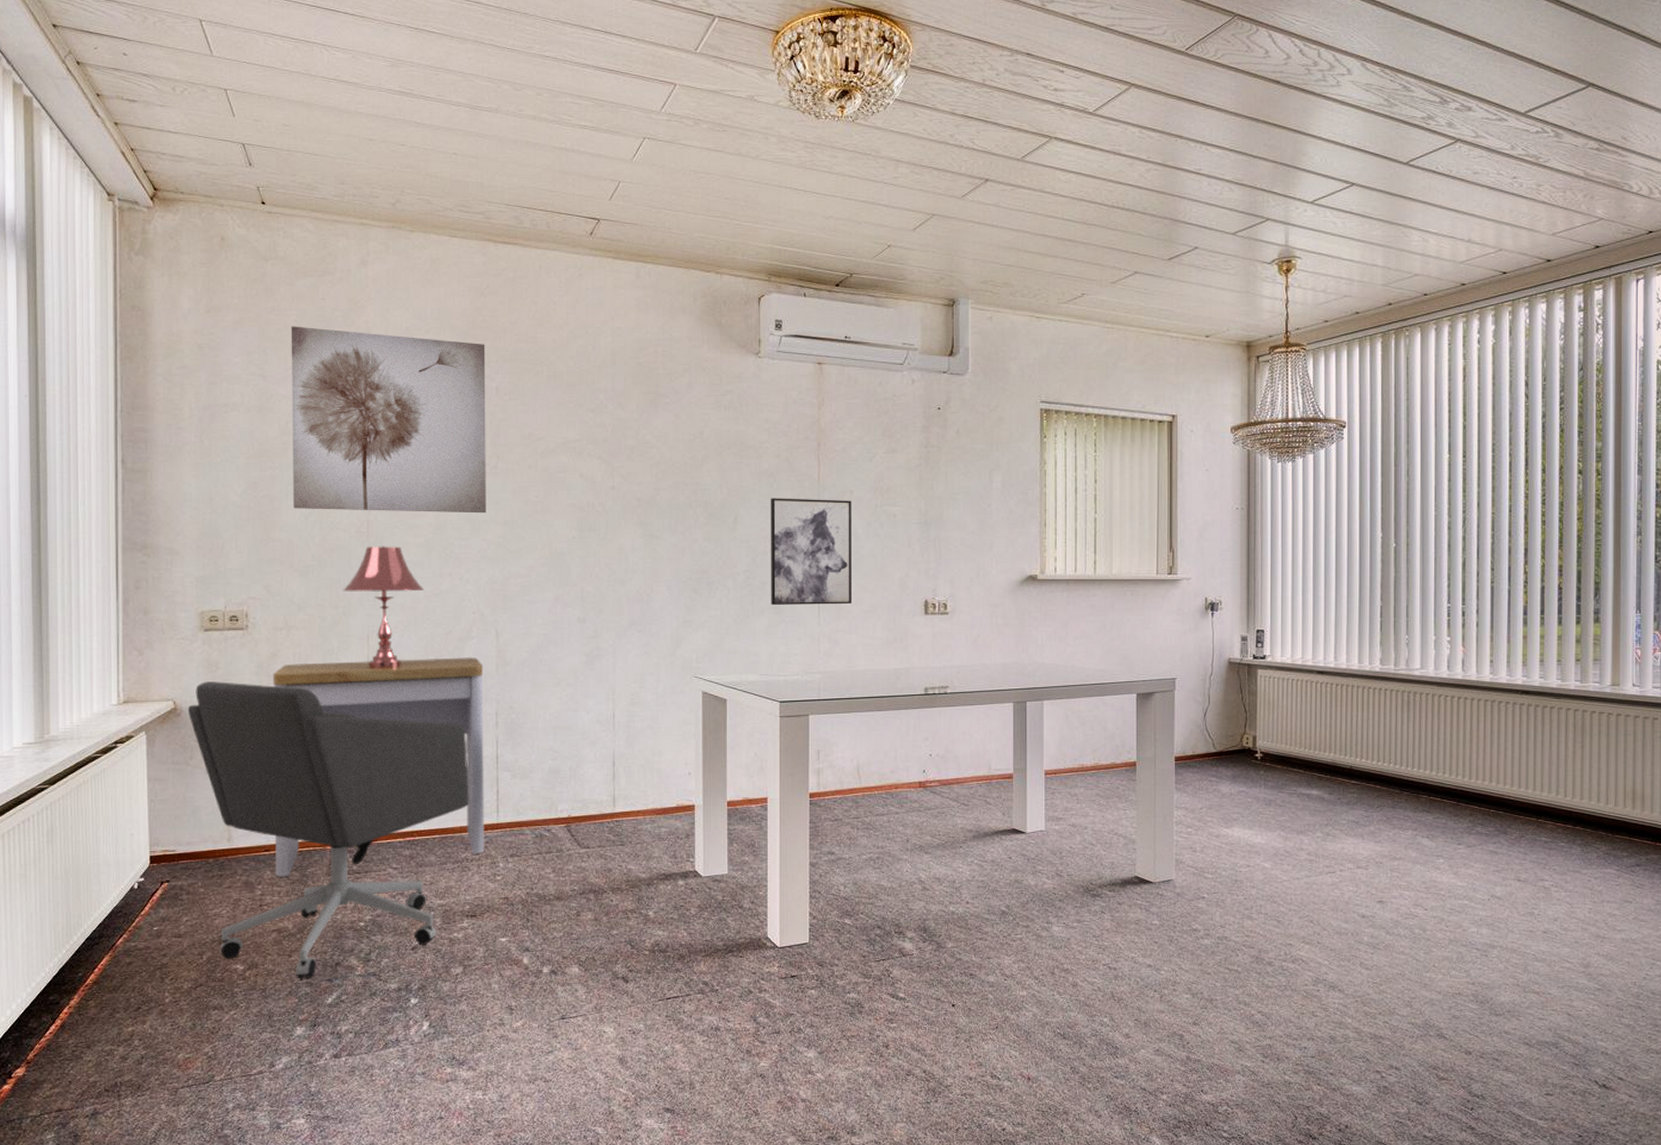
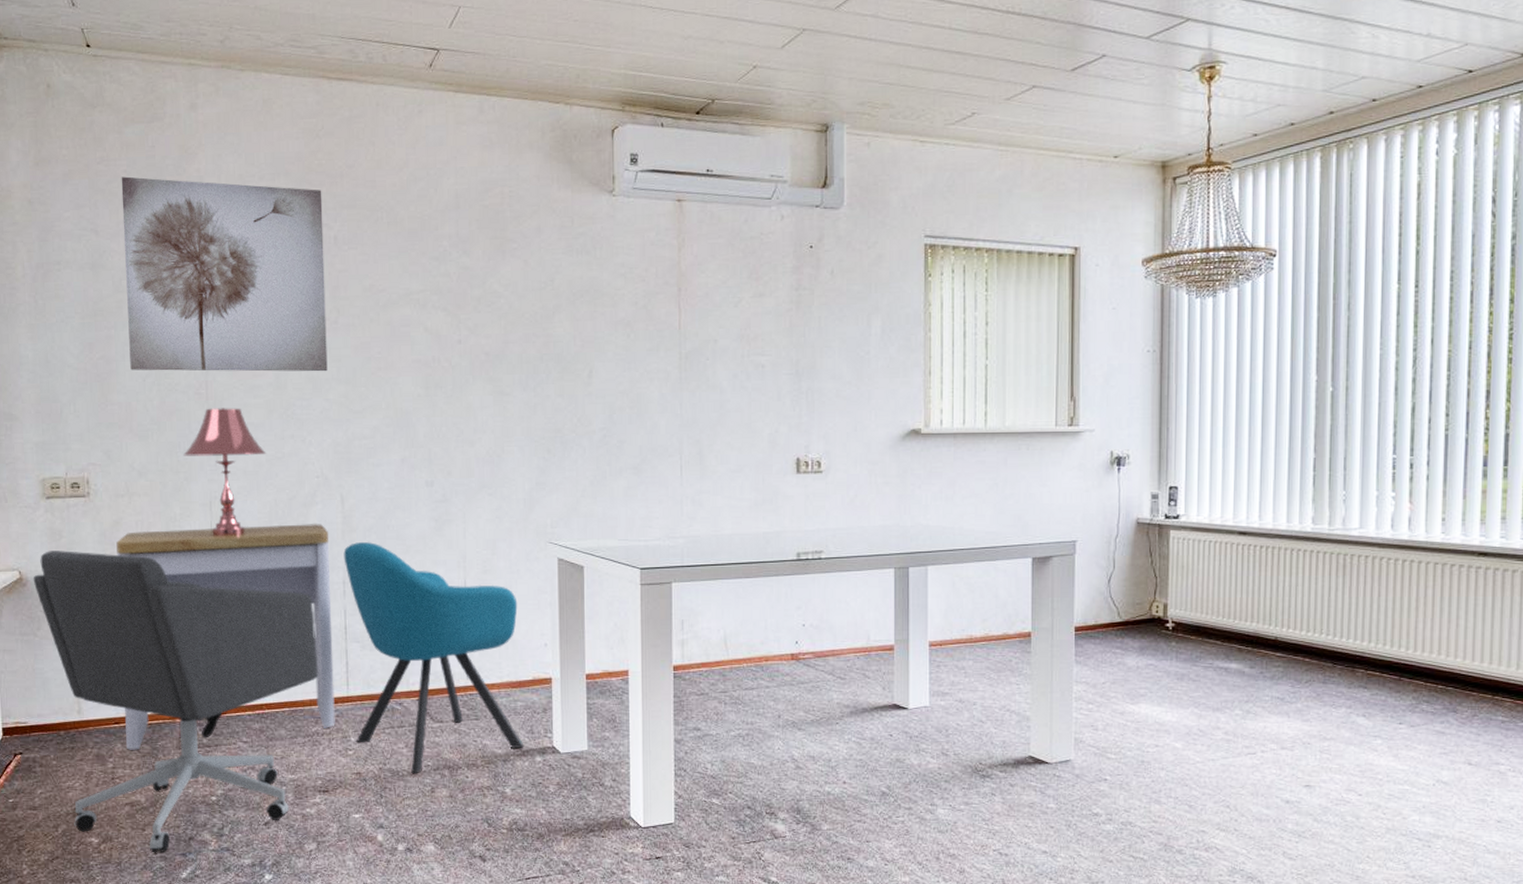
chair: none [497,674,667,898] -> present [343,541,524,774]
wall art: present [771,498,851,605] -> none [628,349,716,465]

